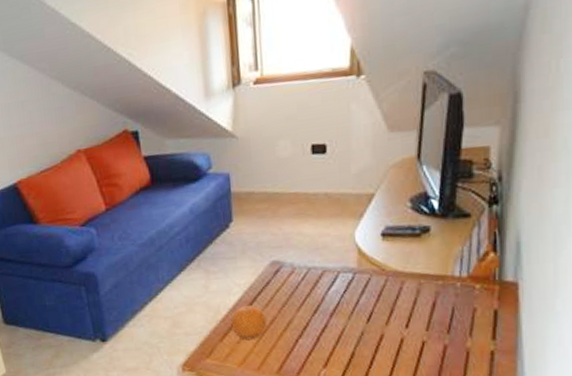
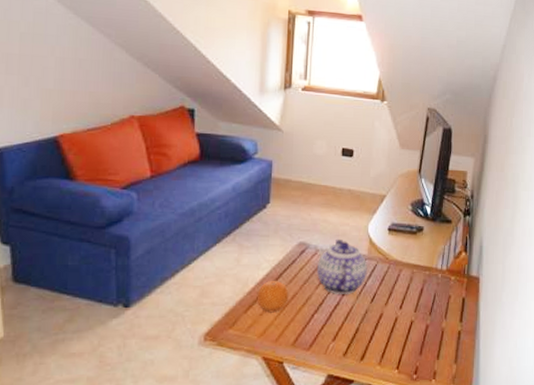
teapot: none [296,252,360,316] -> present [317,238,368,294]

